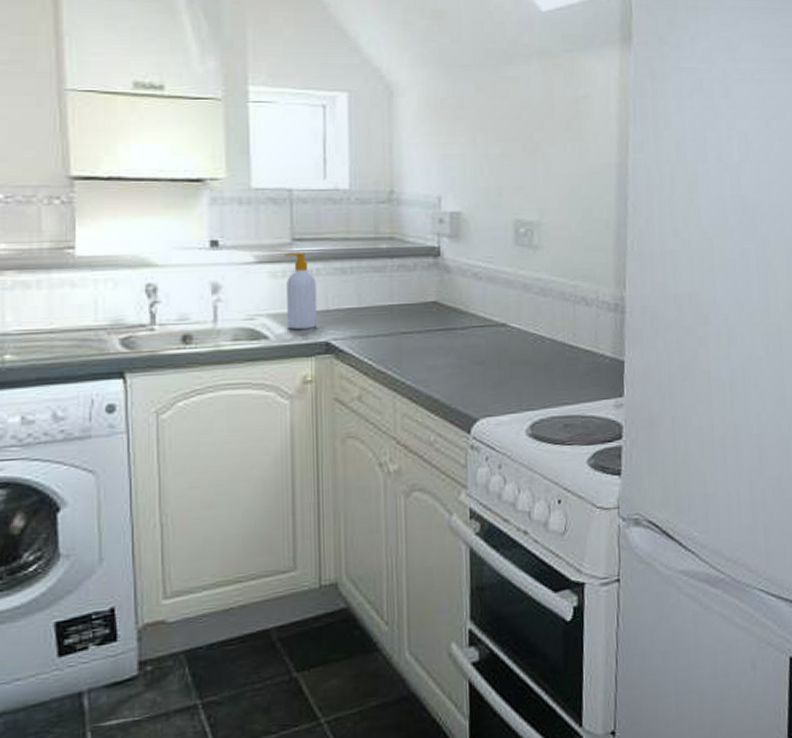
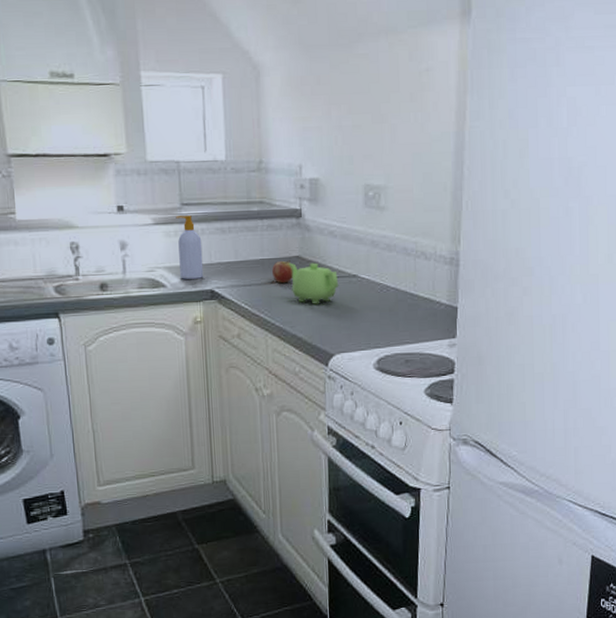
fruit: none [402,306,429,334] -> present [271,260,294,284]
teapot: none [423,309,485,359] -> present [288,262,339,304]

